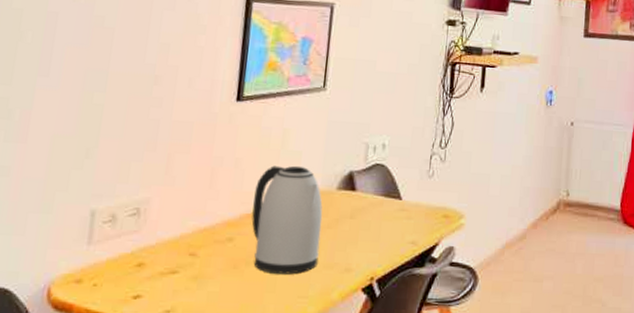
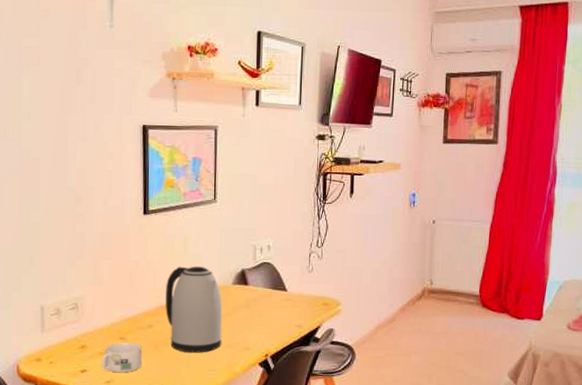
mug: none [161,260,216,299] -> present [101,343,141,372]

